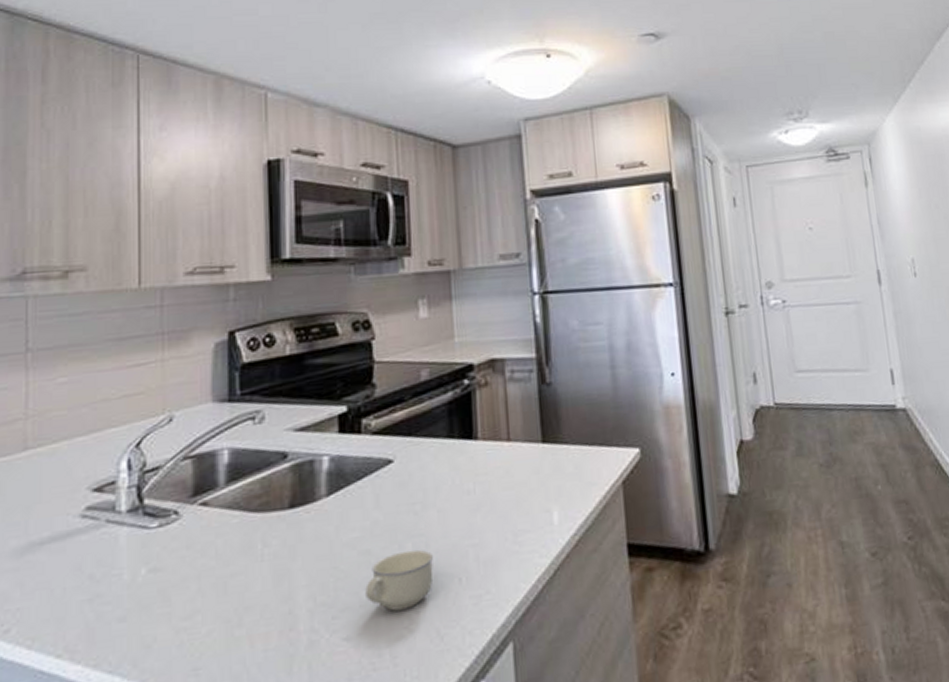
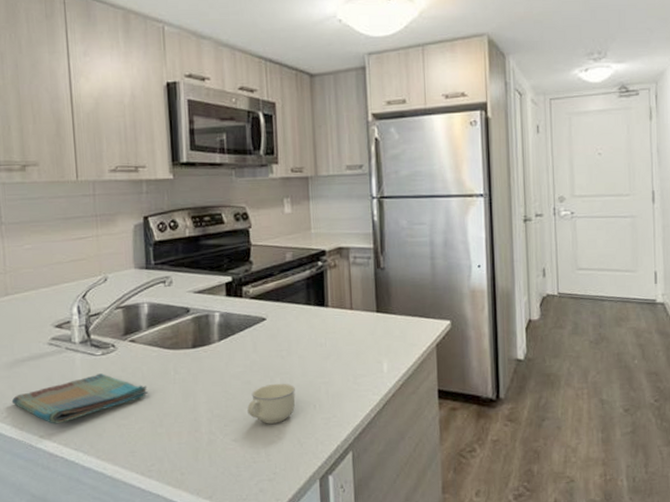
dish towel: none [18,554,225,637] -> present [11,373,149,424]

